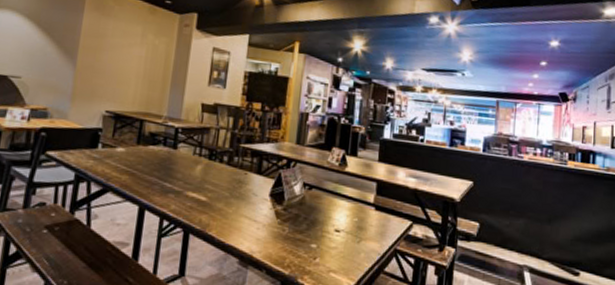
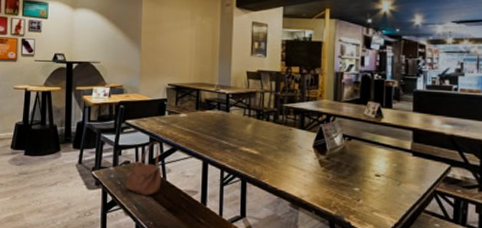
handbag: none [35,179,87,247] -> present [125,141,162,195]

